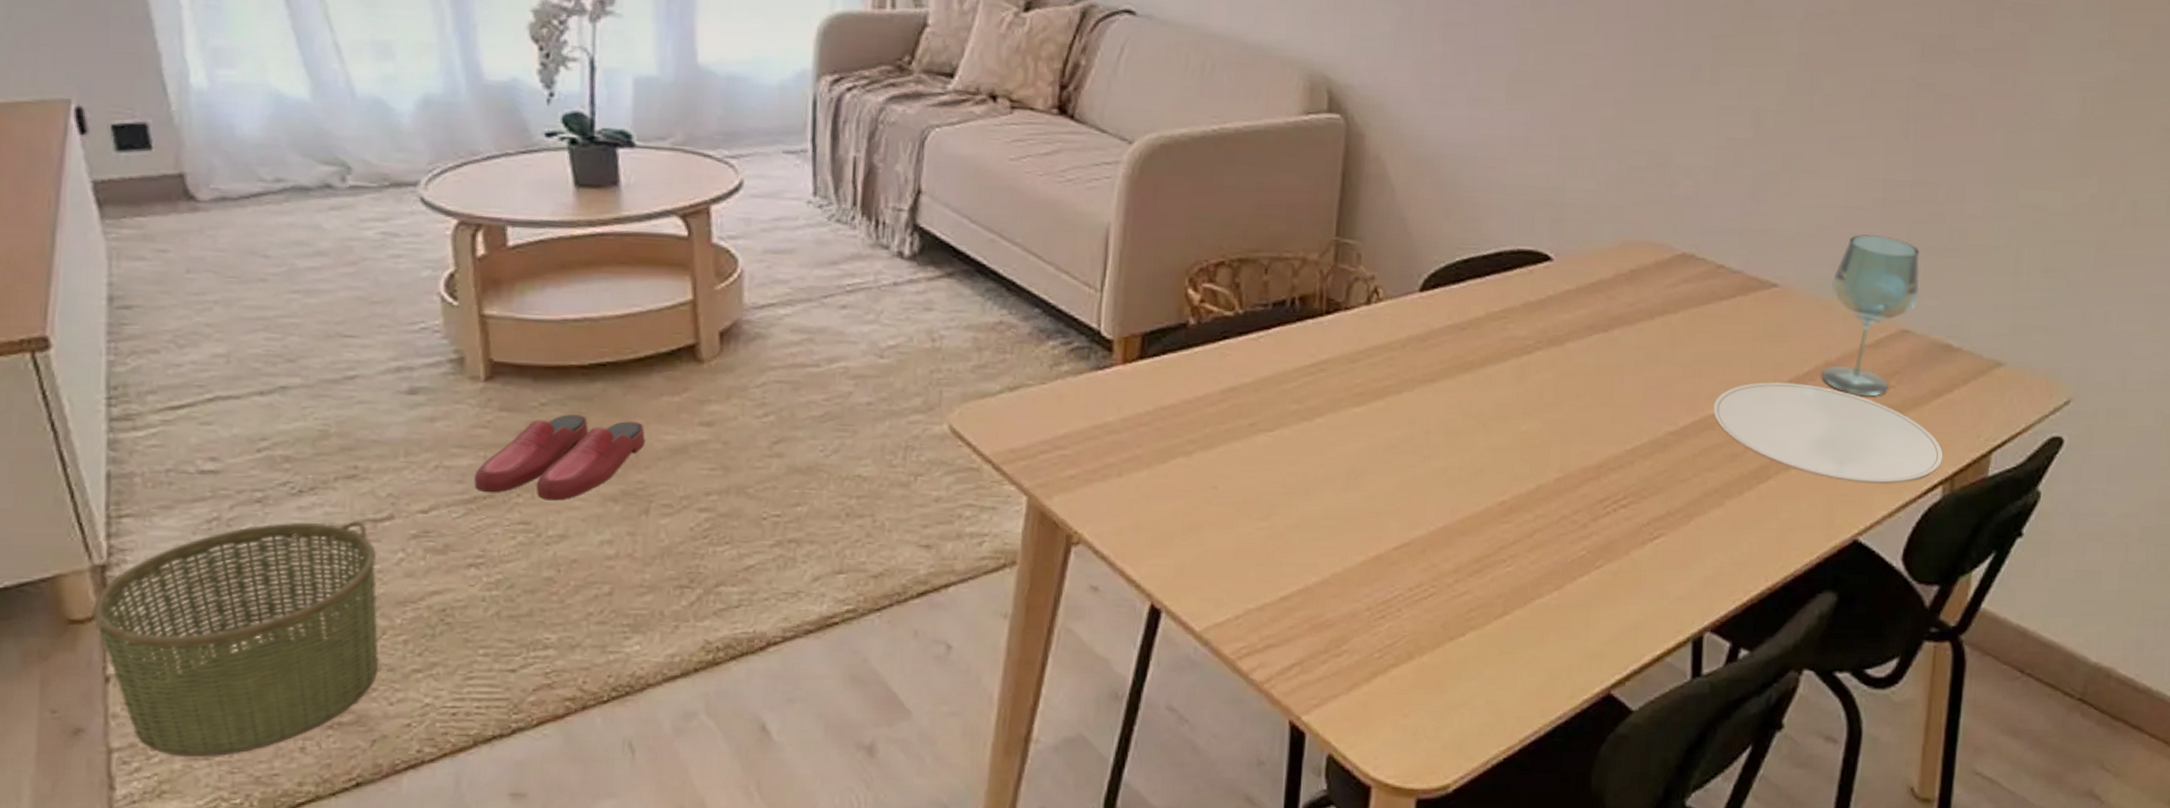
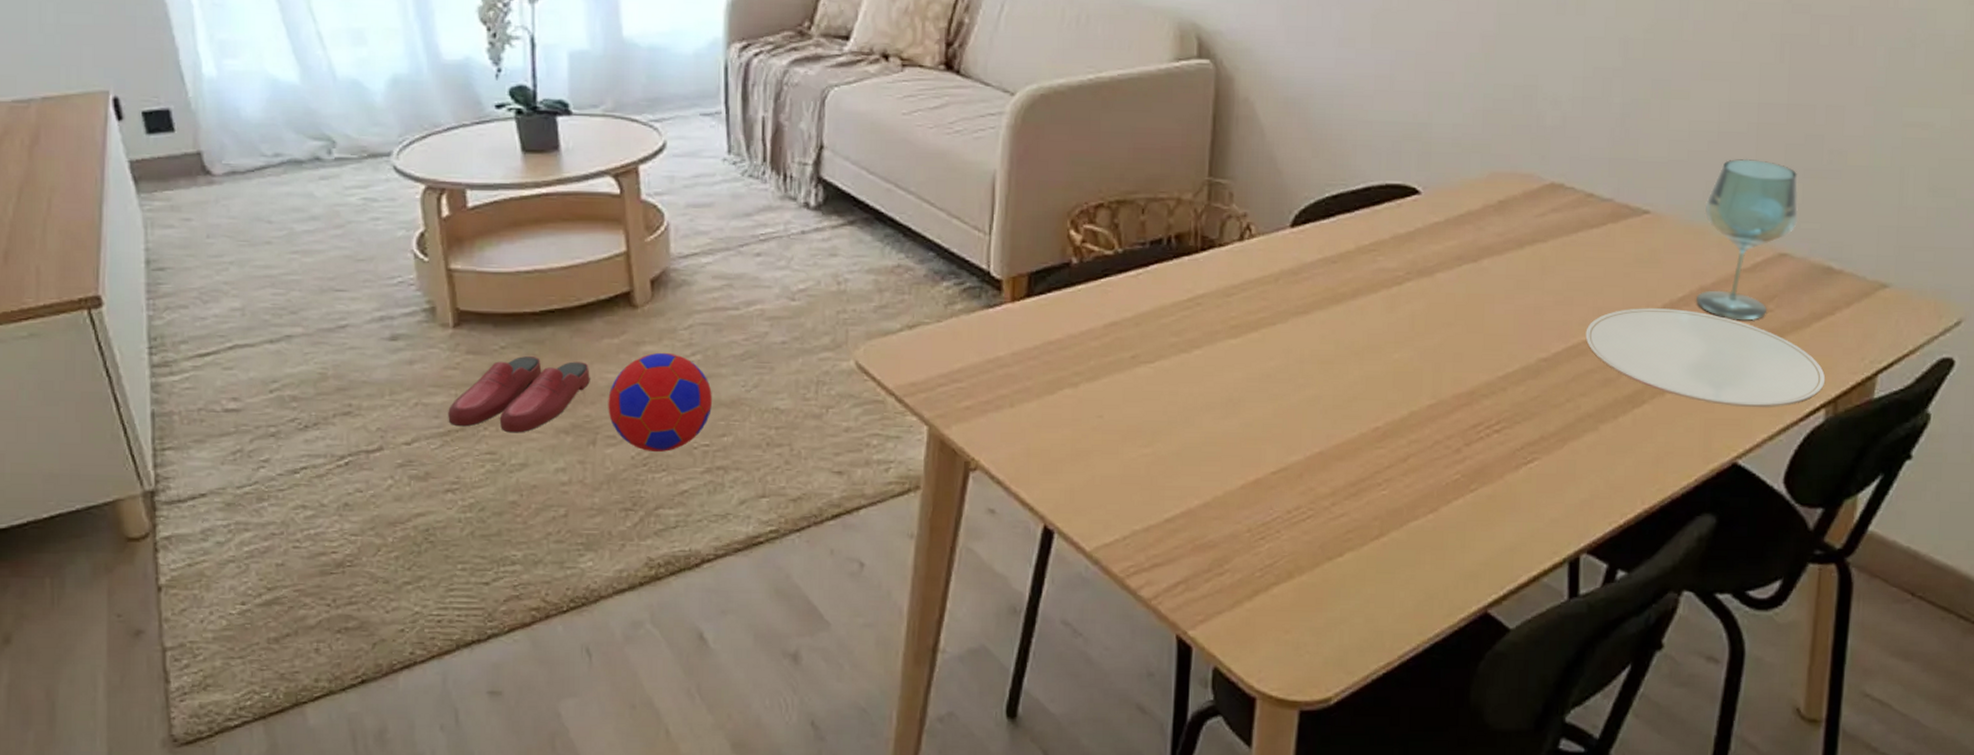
basket: present [93,520,379,756] -> none [146,451,375,655]
toy ball: none [664,412,786,522] -> present [608,352,712,452]

